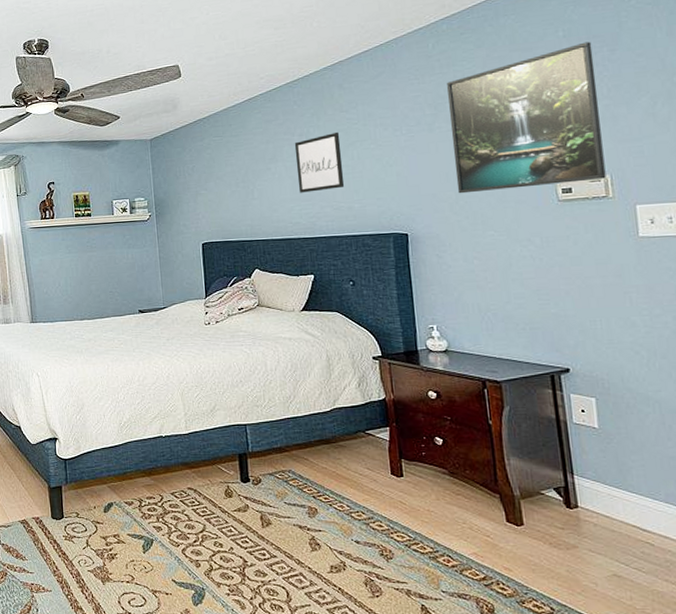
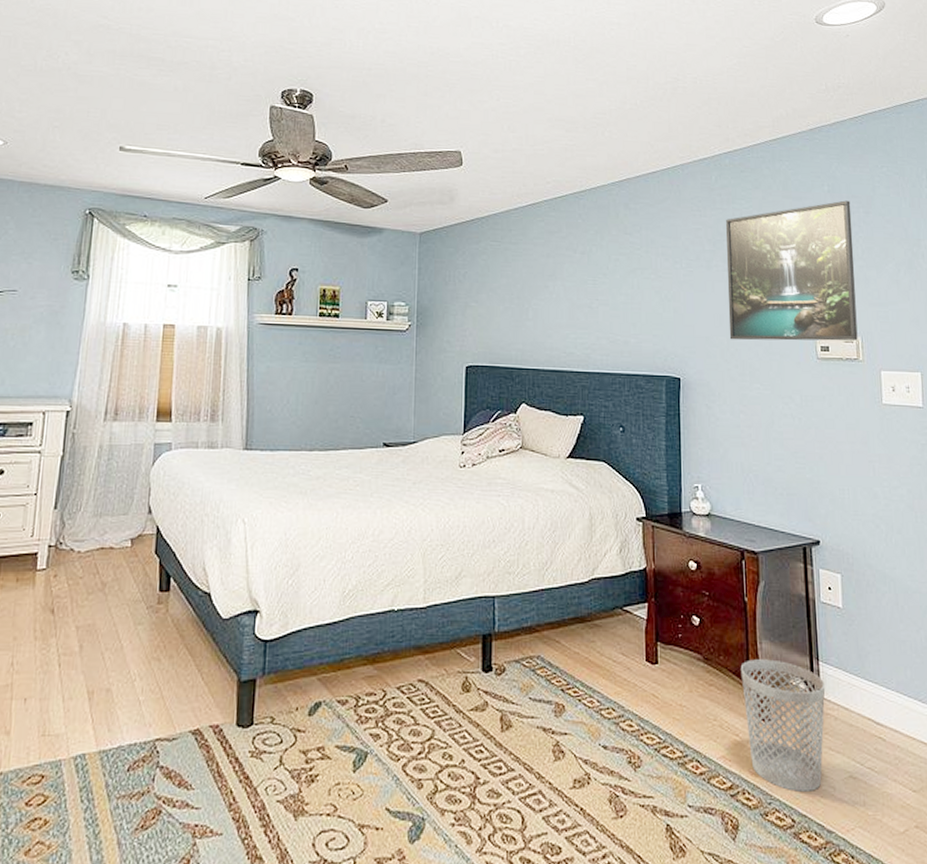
wall art: present [294,131,345,193] -> none [575,255,623,320]
wastebasket: none [488,473,583,586] -> present [740,659,826,792]

